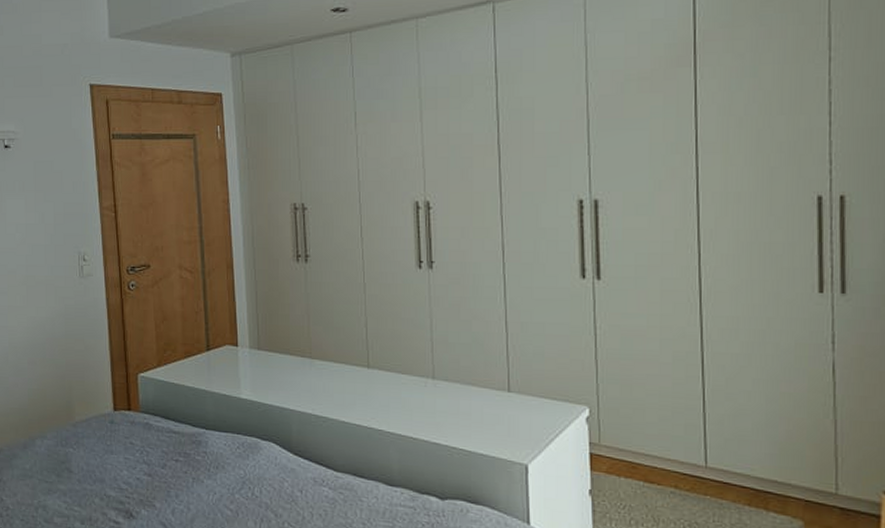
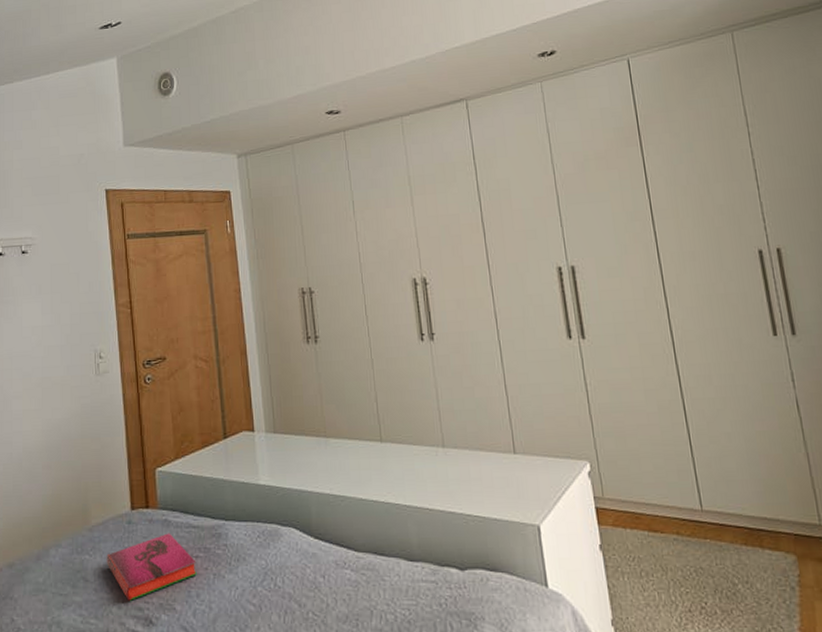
hardback book: none [89,435,176,495] -> present [106,533,197,602]

